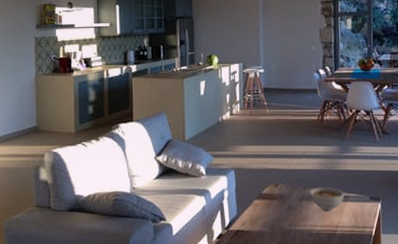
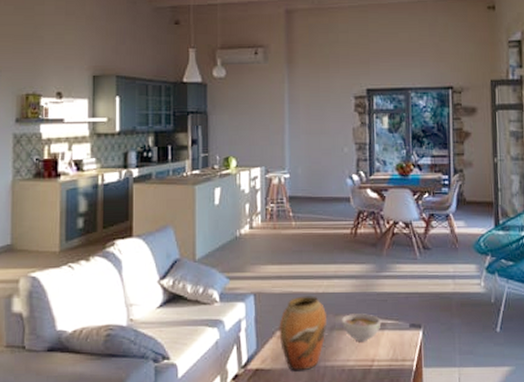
vase: none [256,172,297,233] -> present [279,296,326,371]

